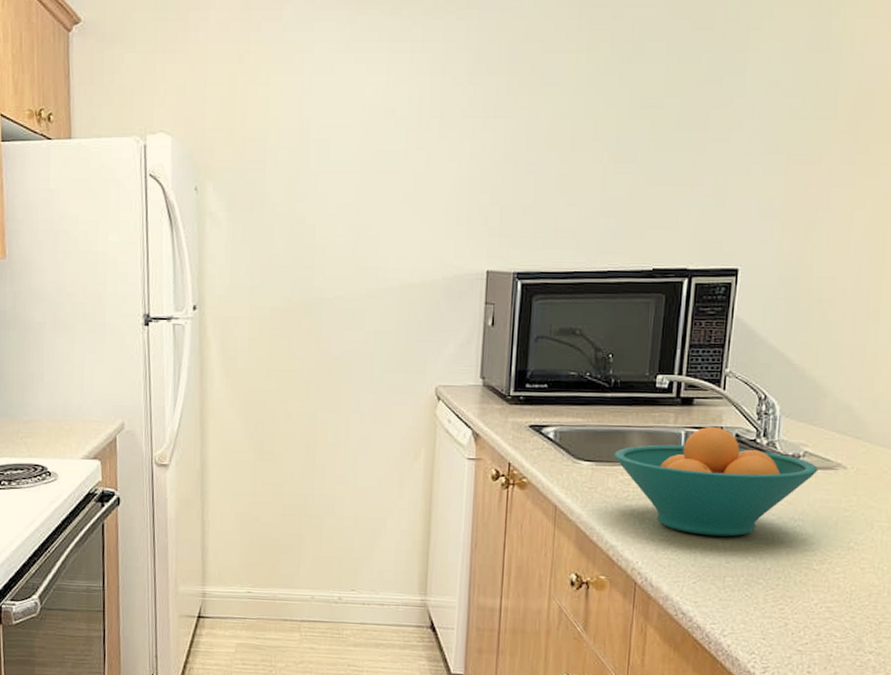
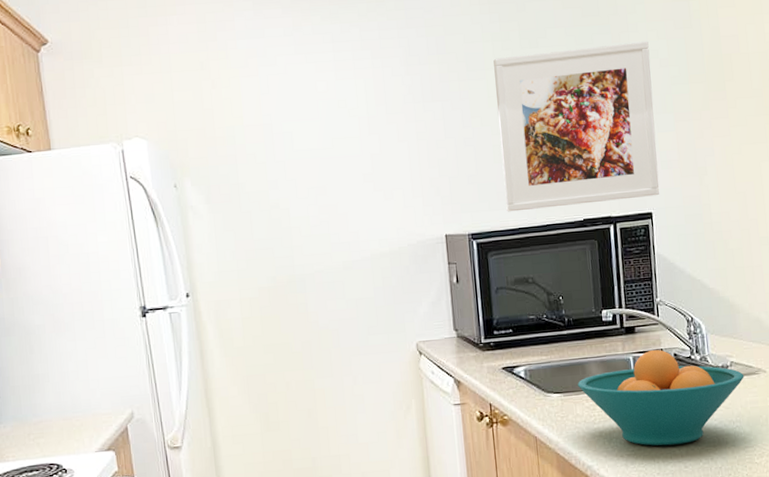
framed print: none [563,64,770,253] -> present [493,41,659,212]

